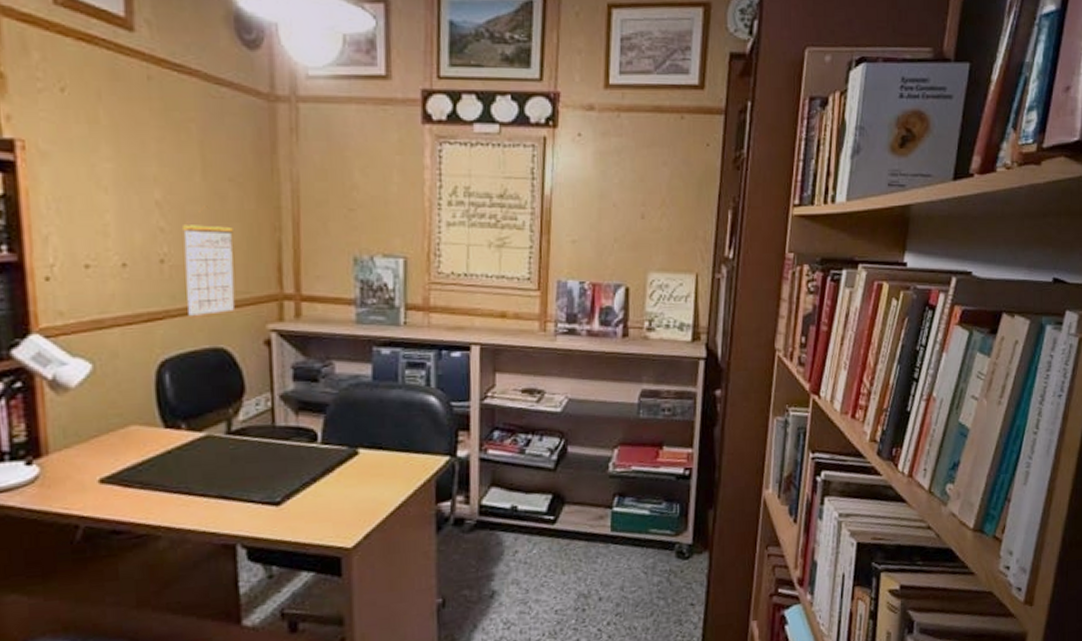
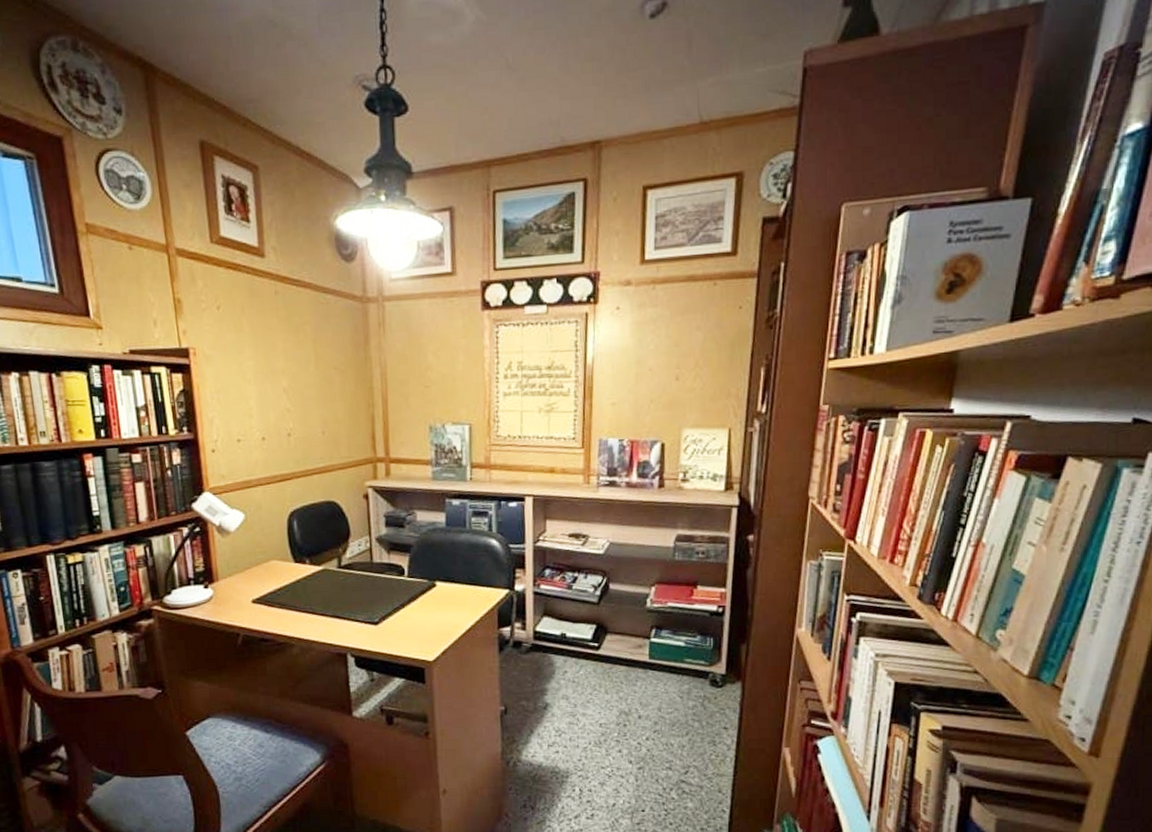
calendar: present [181,206,235,316] -> none [302,390,341,476]

